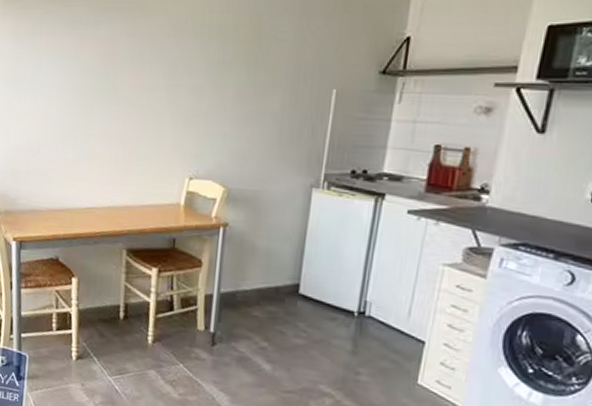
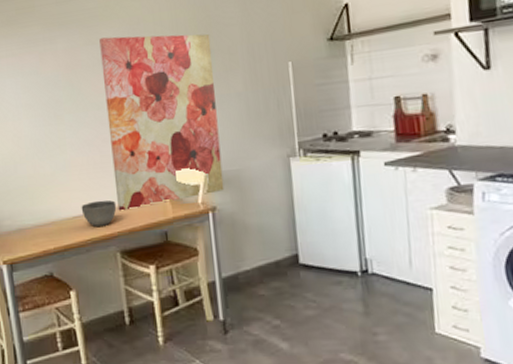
bowl: none [96,196,131,222] -> present [81,200,117,227]
wall art: none [132,31,258,211] -> present [99,33,225,211]

